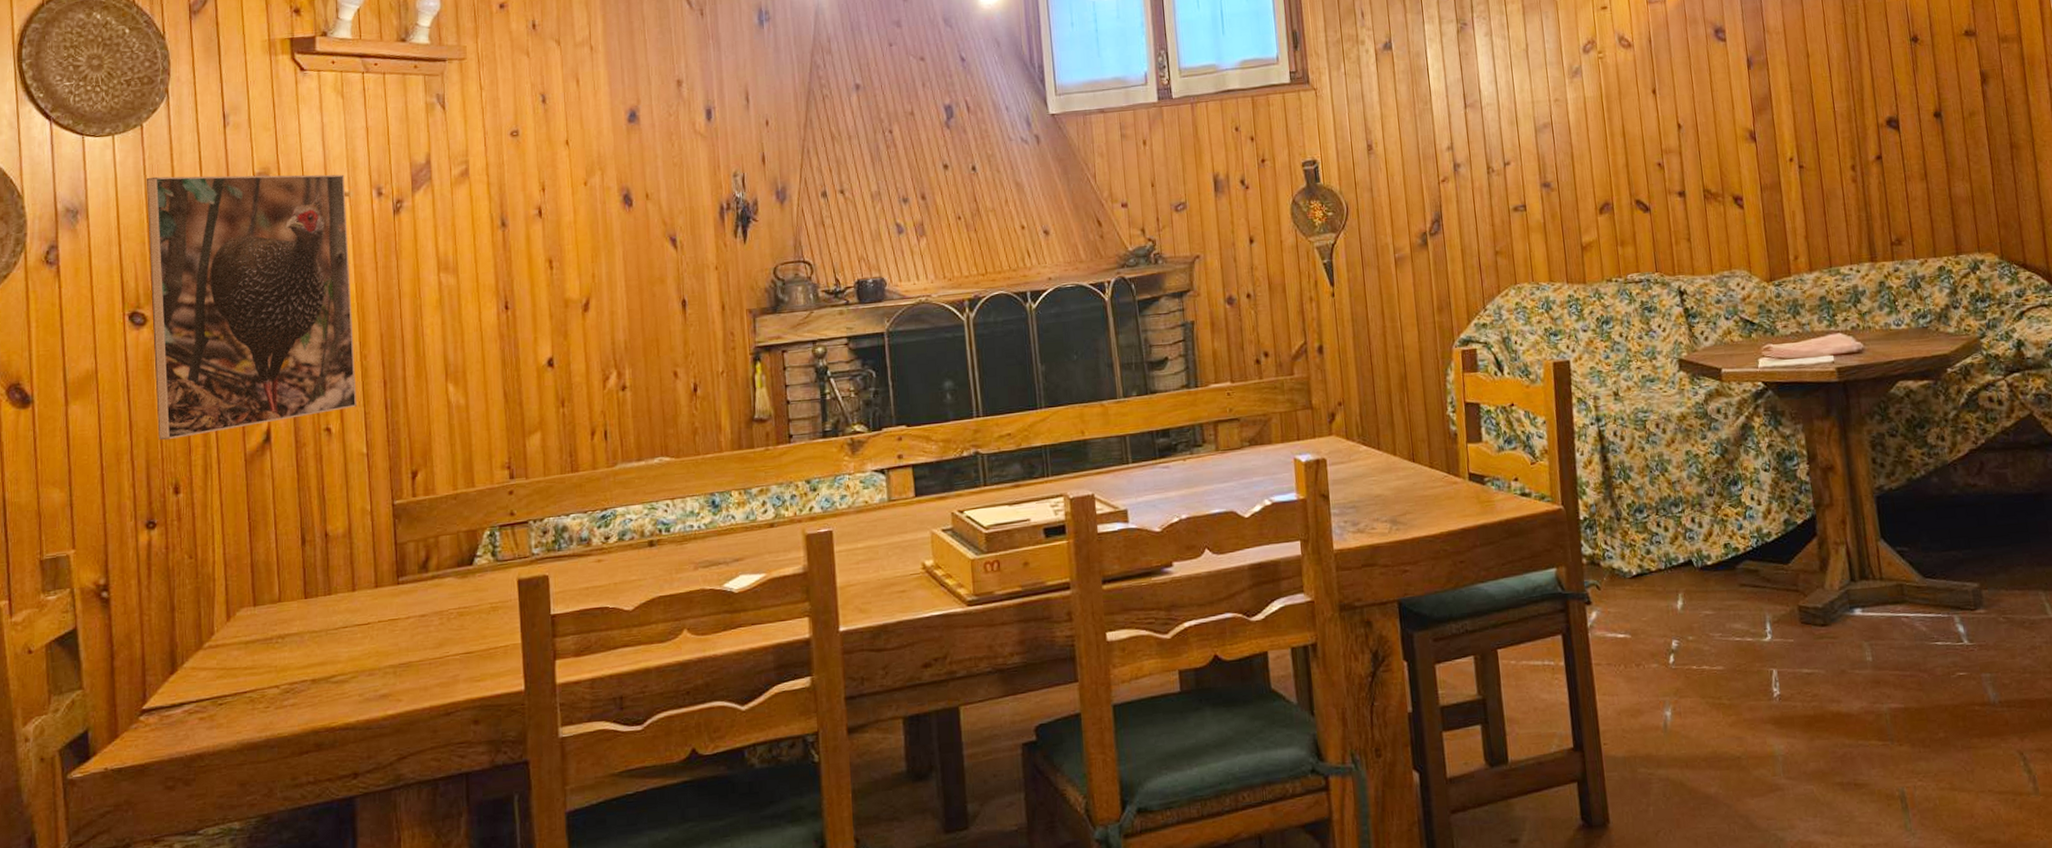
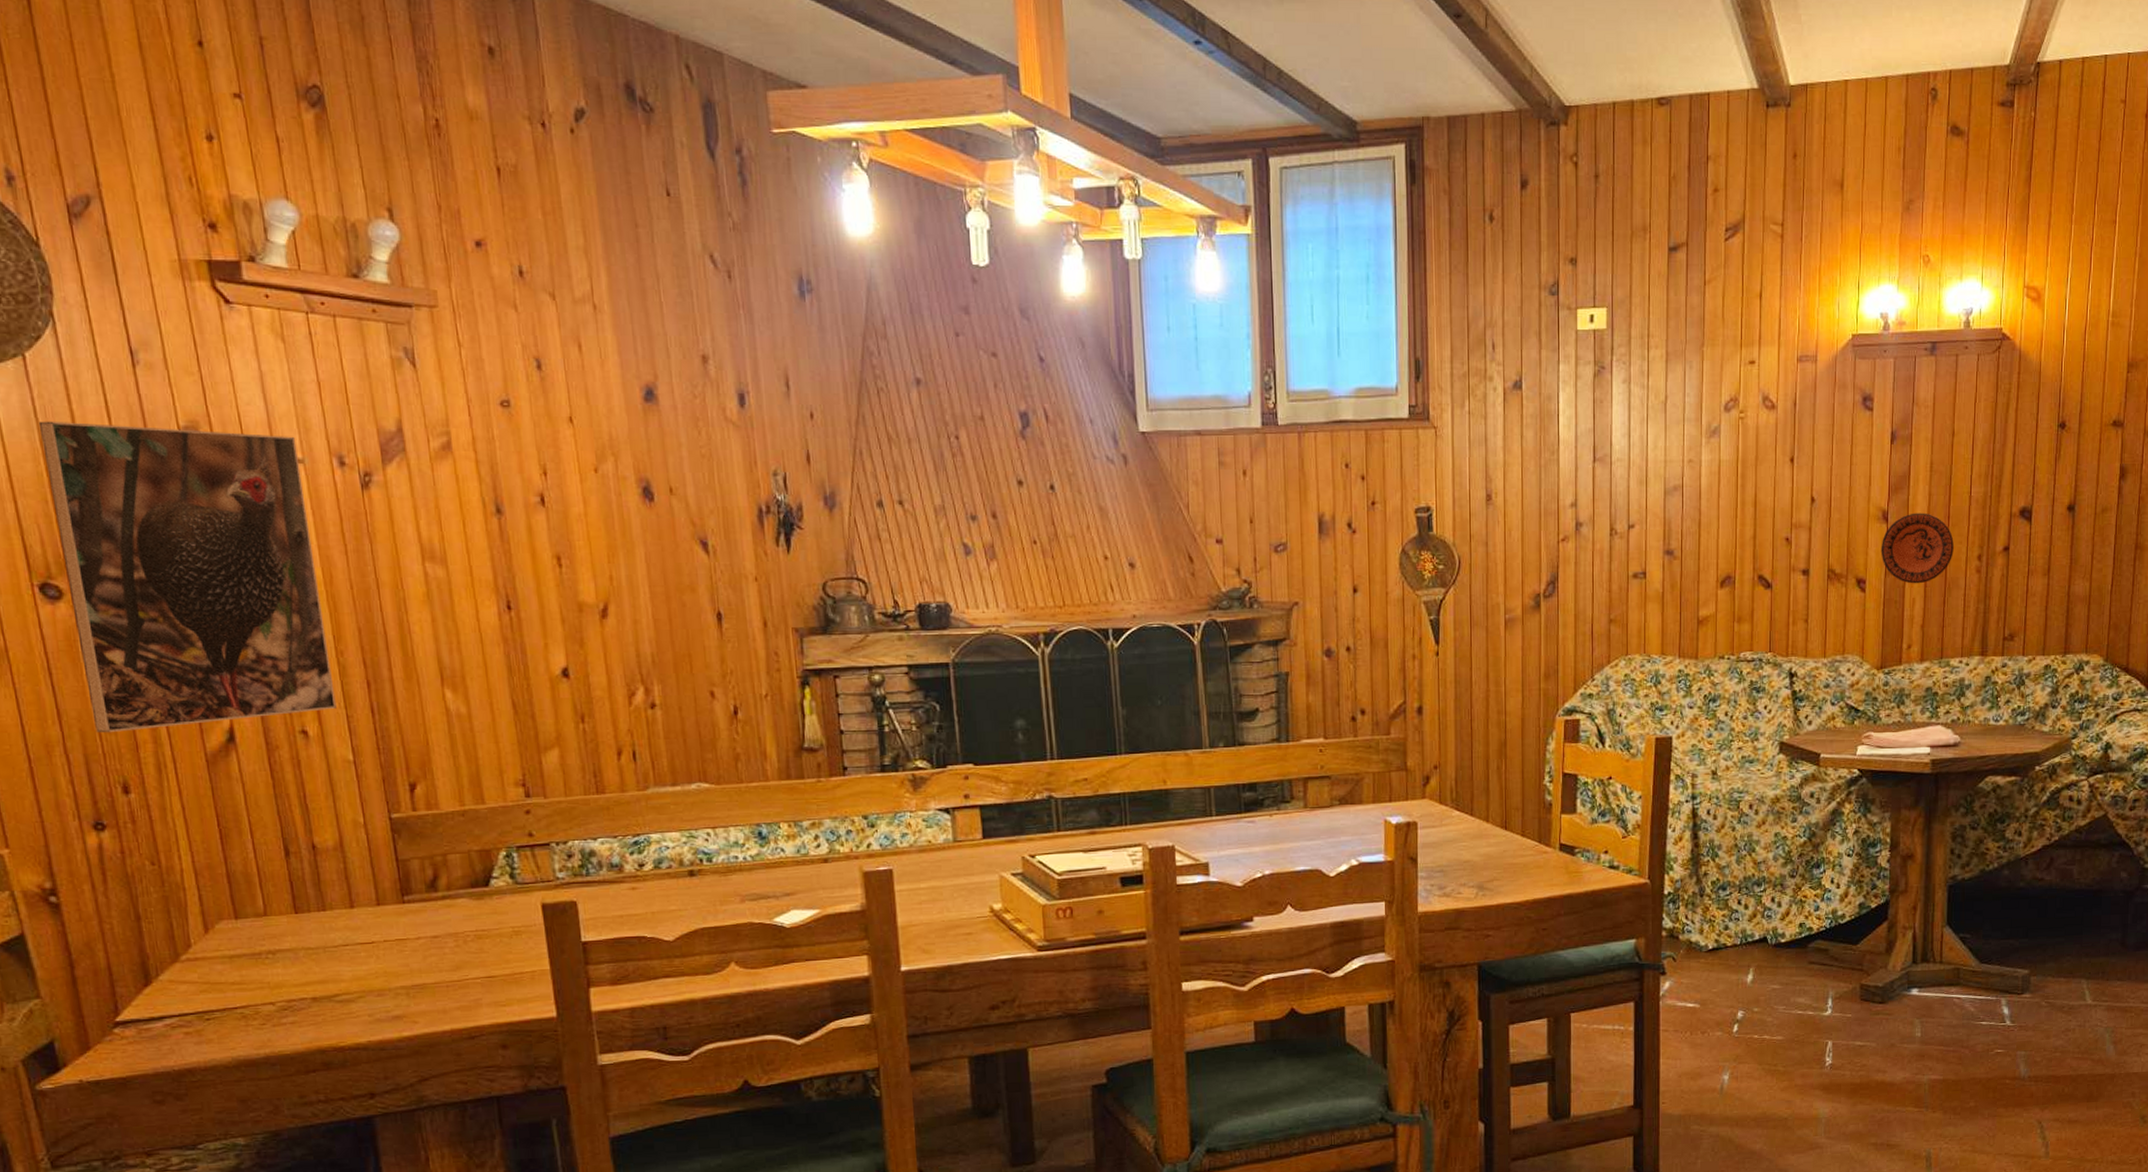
decorative plate: none [1752,130,1827,198] -> present [1880,512,1954,584]

